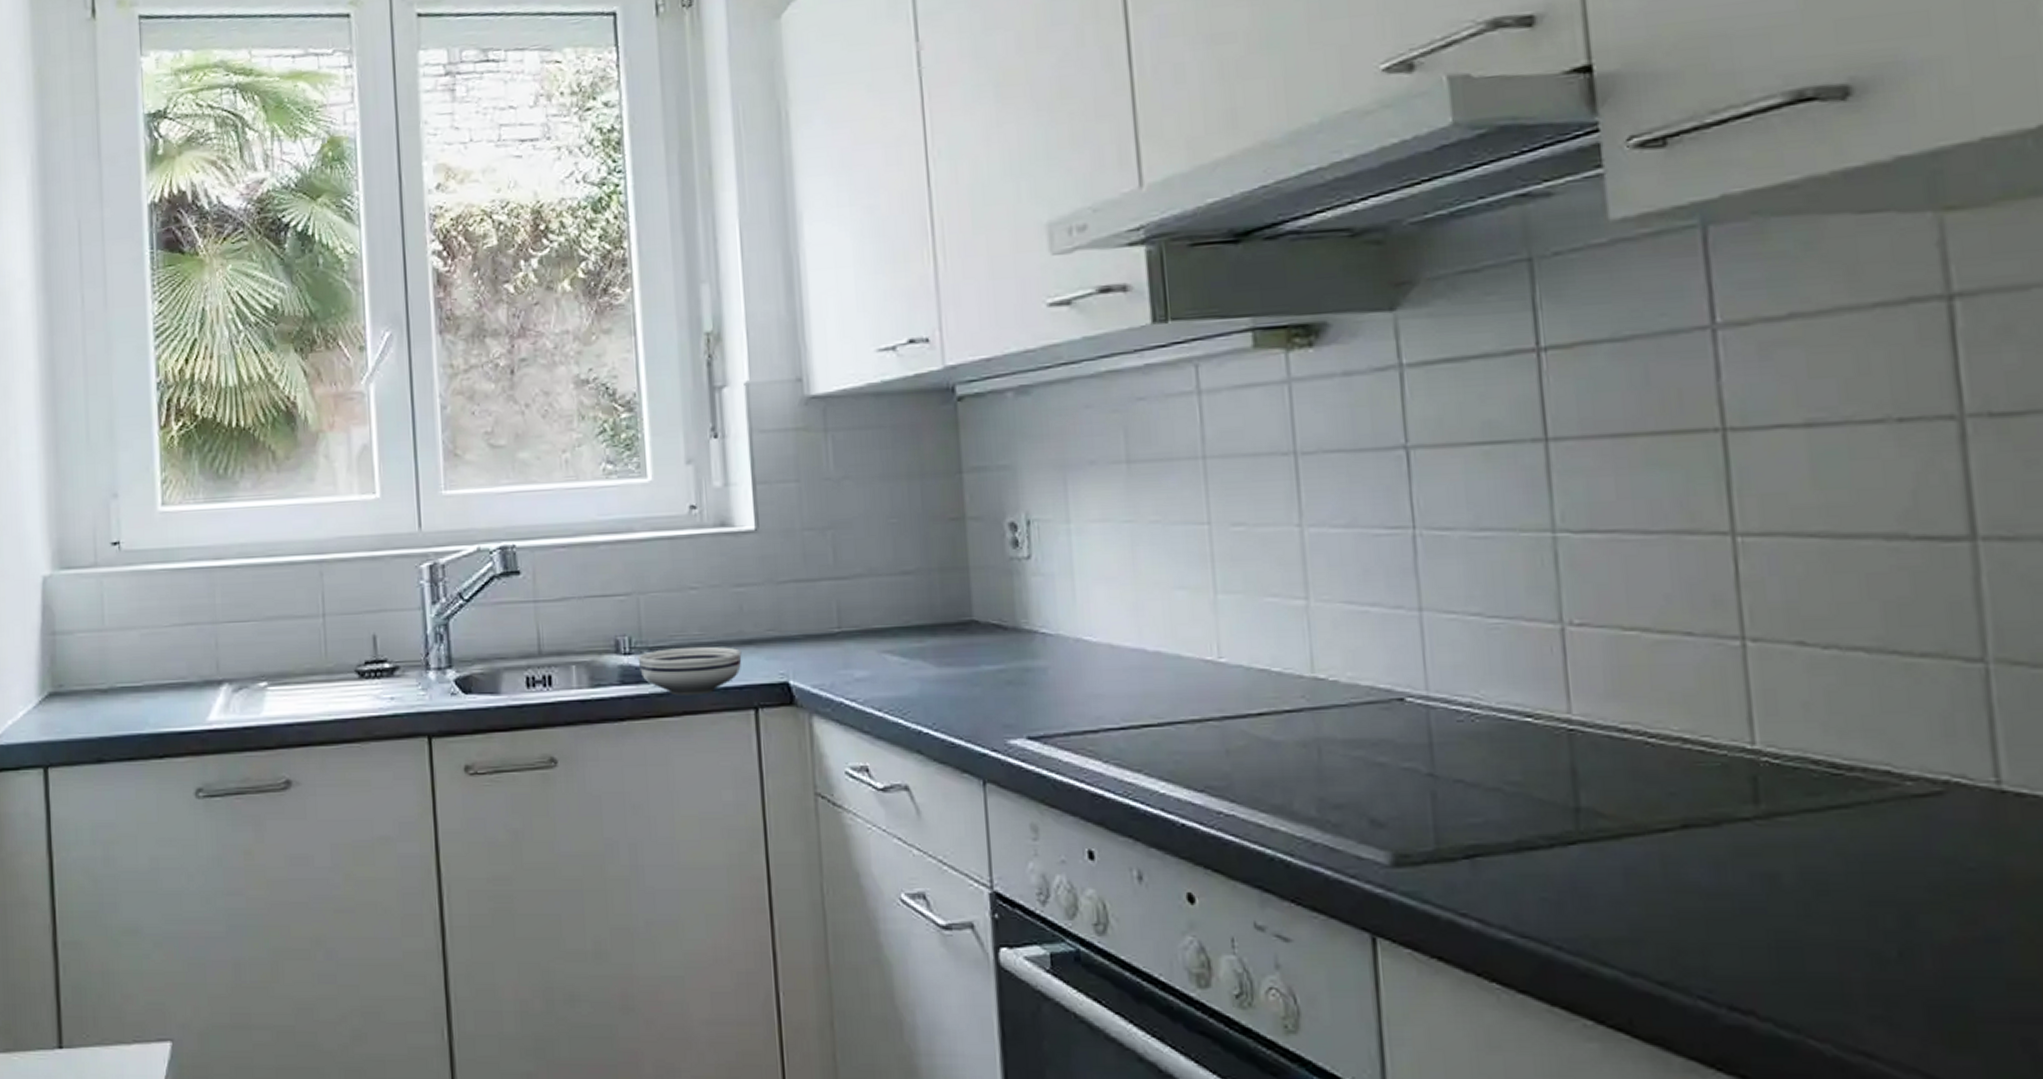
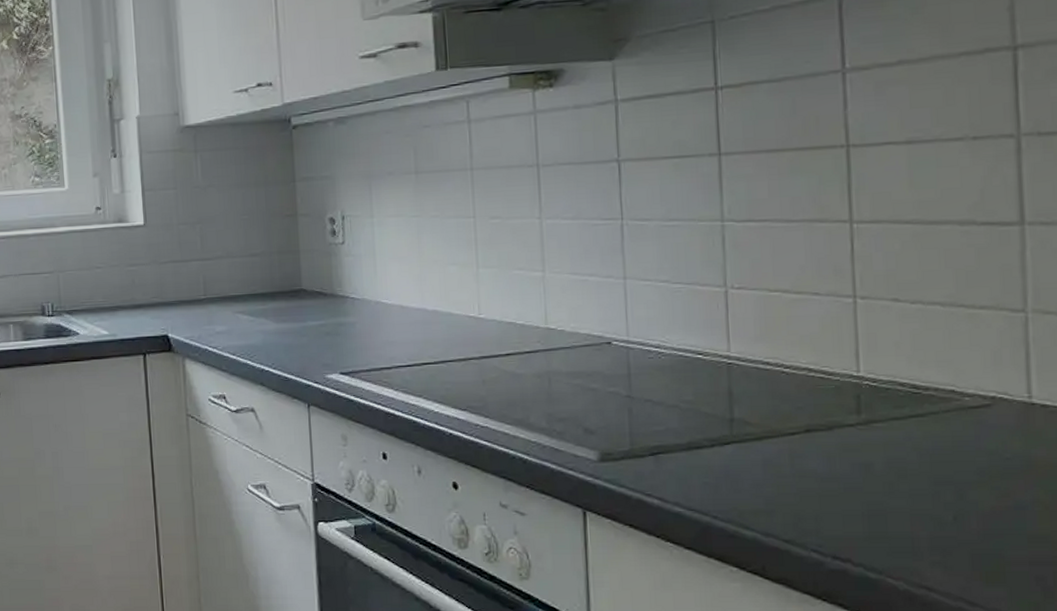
bowl: present [637,647,742,696] -> none [58,310,134,346]

